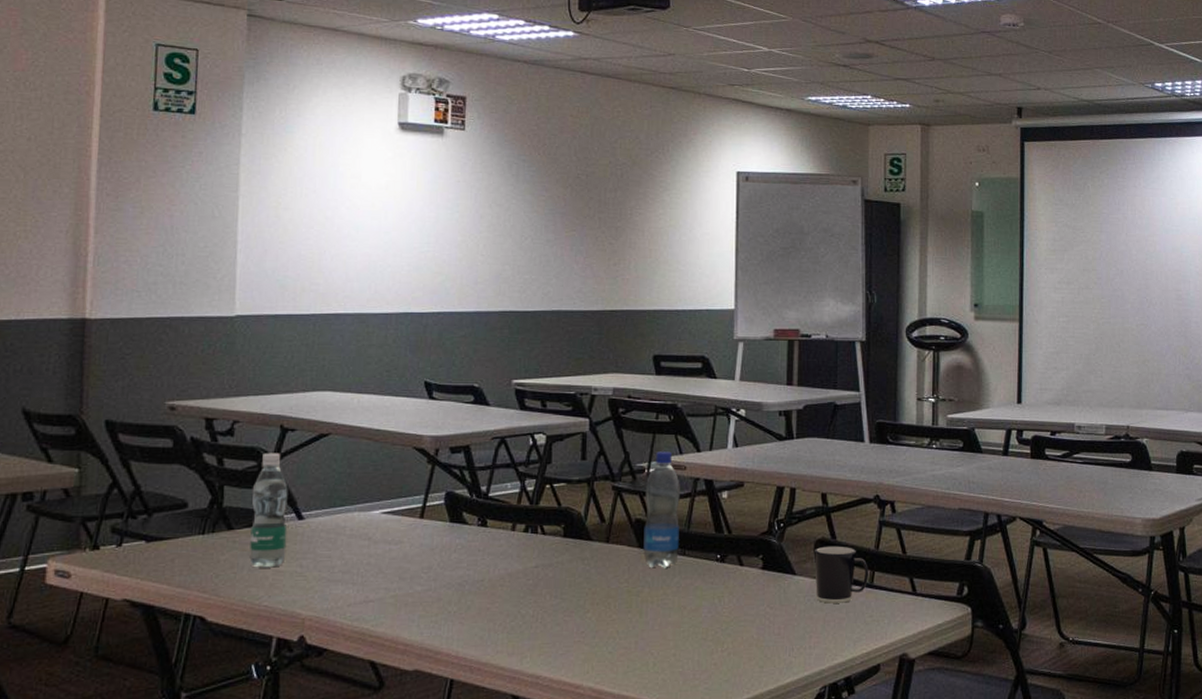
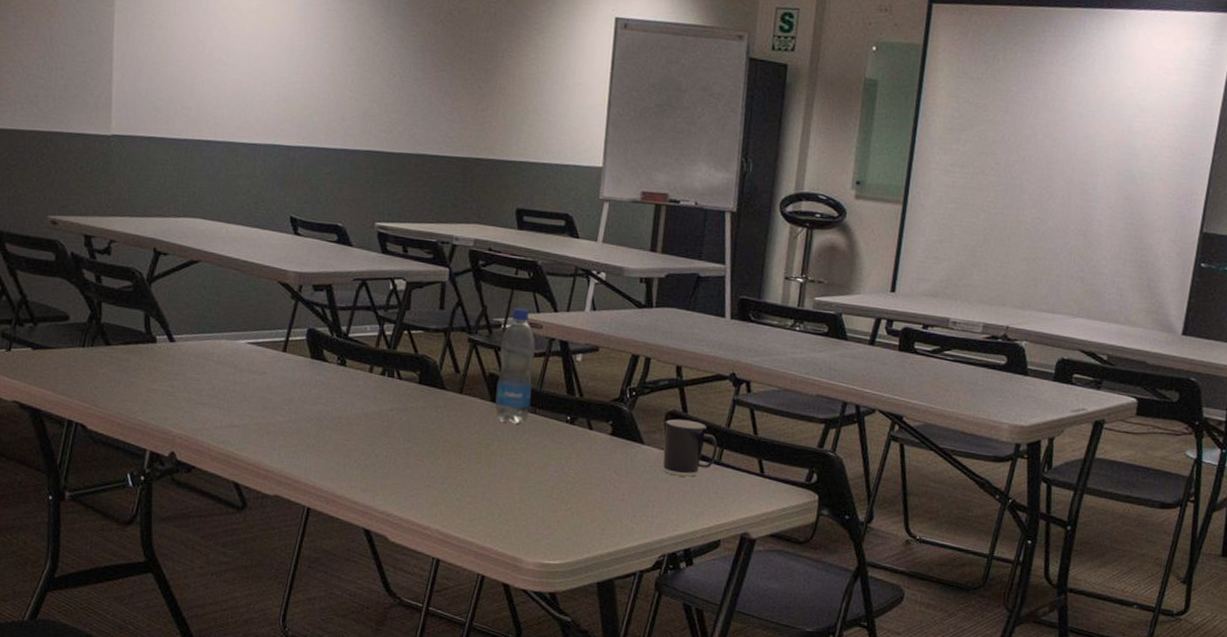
bottle: present [249,453,288,568] -> none [125,274,161,385]

